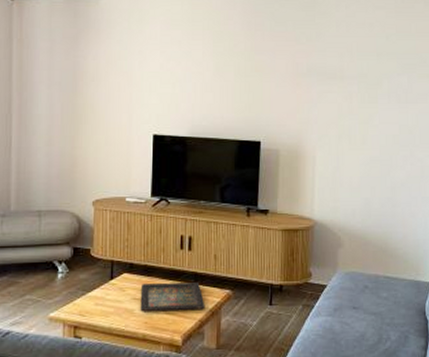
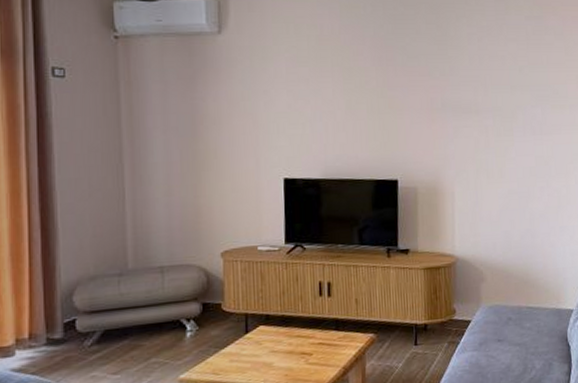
icon panel: present [140,282,205,312] -> none [278,329,349,365]

